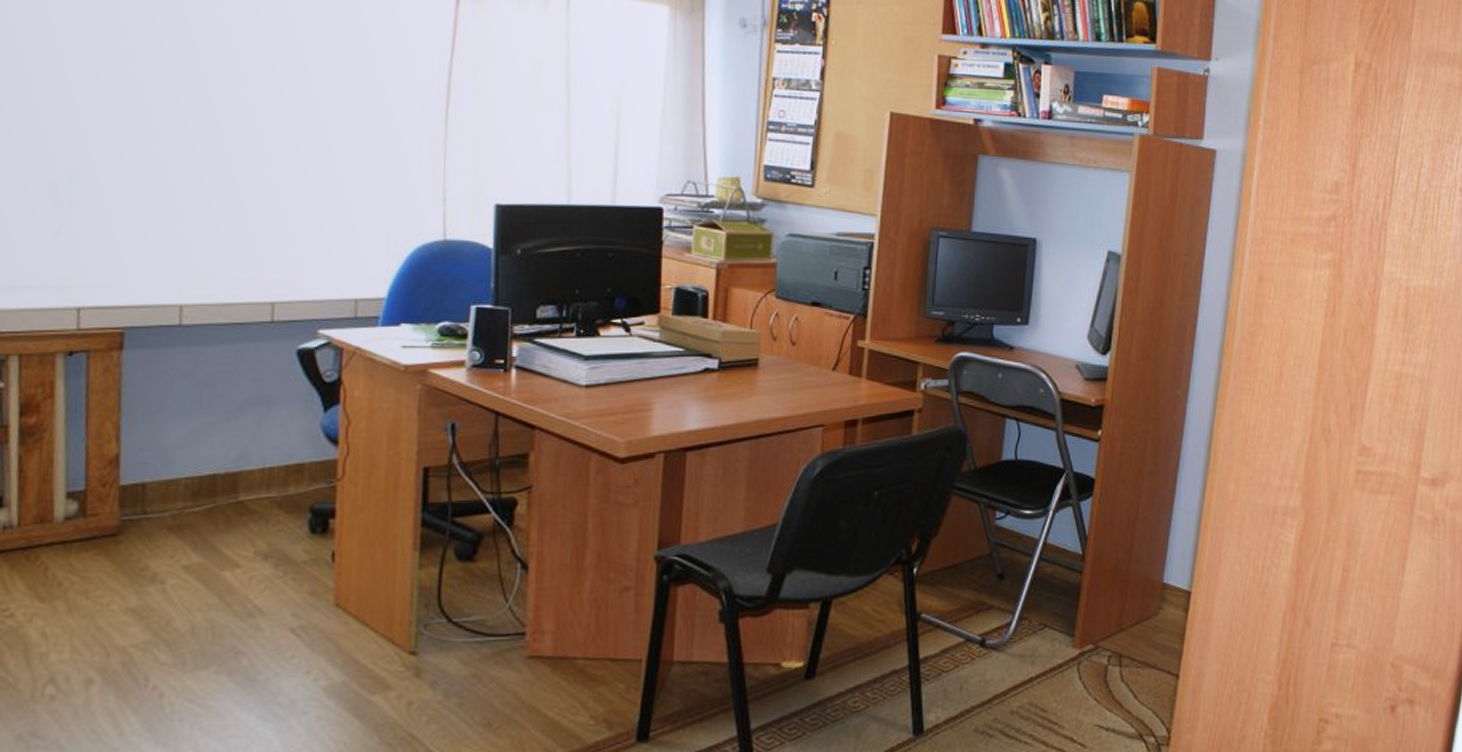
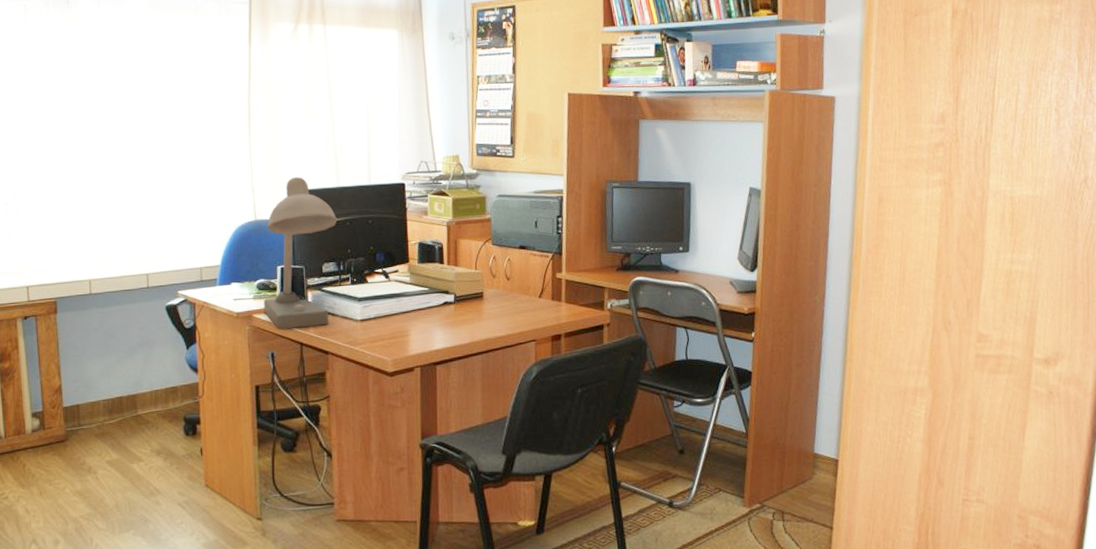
desk lamp: none [445,186,564,393] -> present [263,176,338,330]

